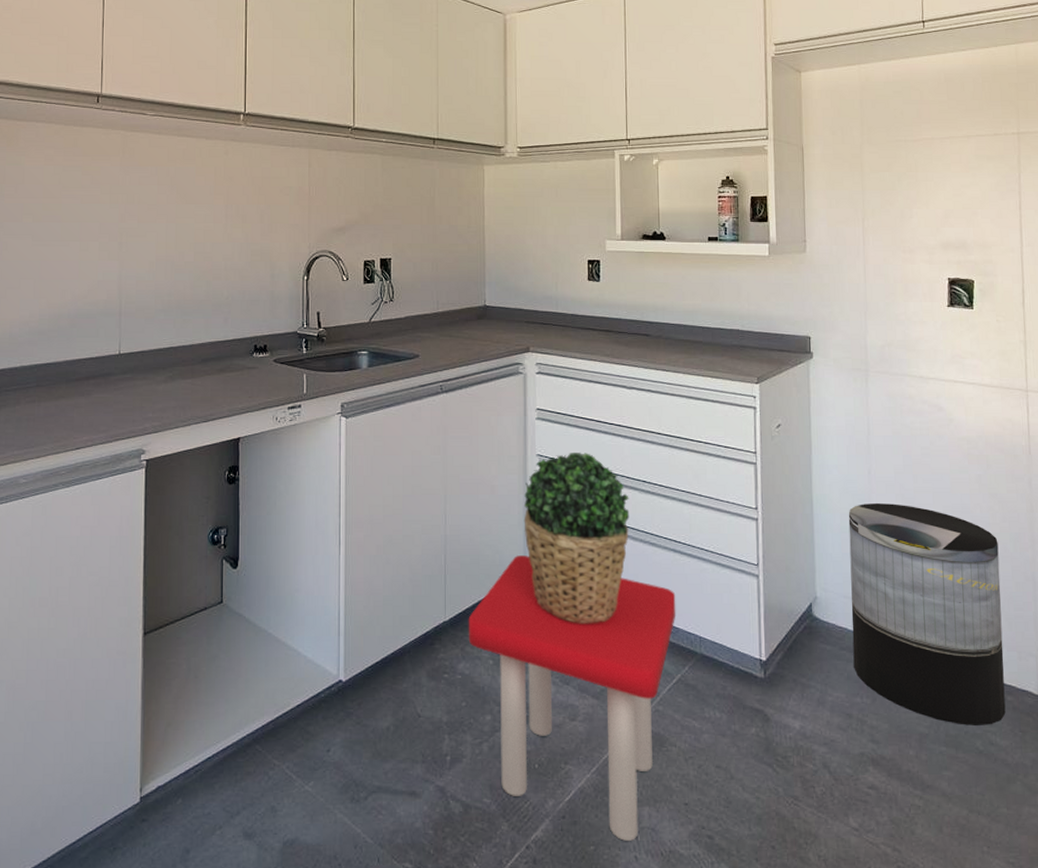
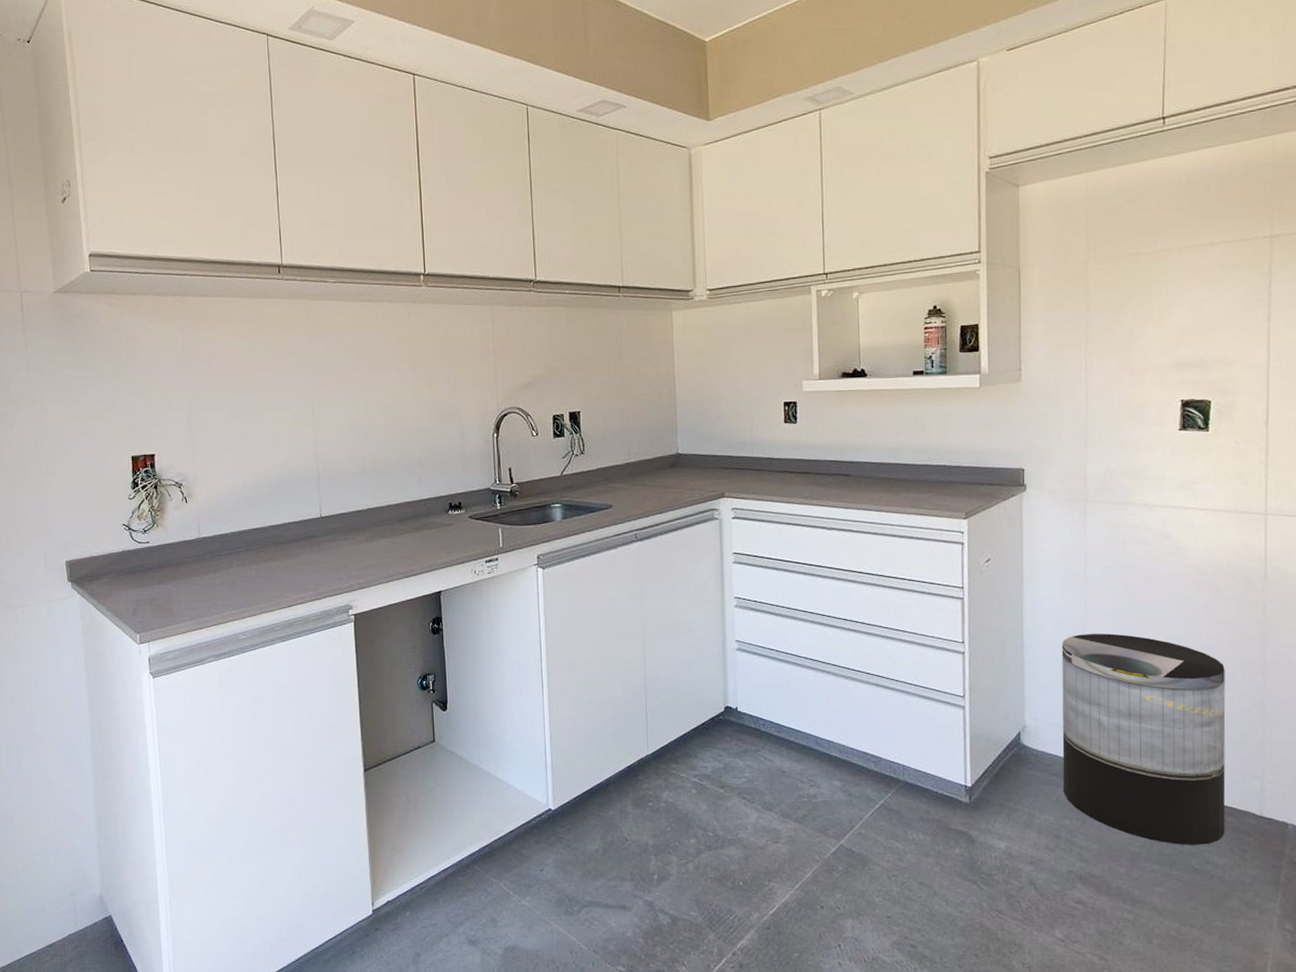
stool: present [468,555,676,842] -> none [670,693,879,950]
potted plant: present [524,453,630,623] -> none [723,594,831,755]

